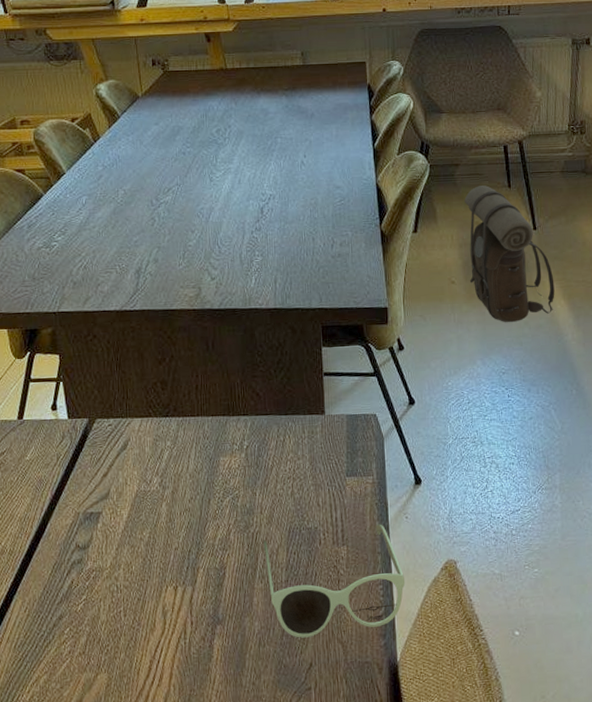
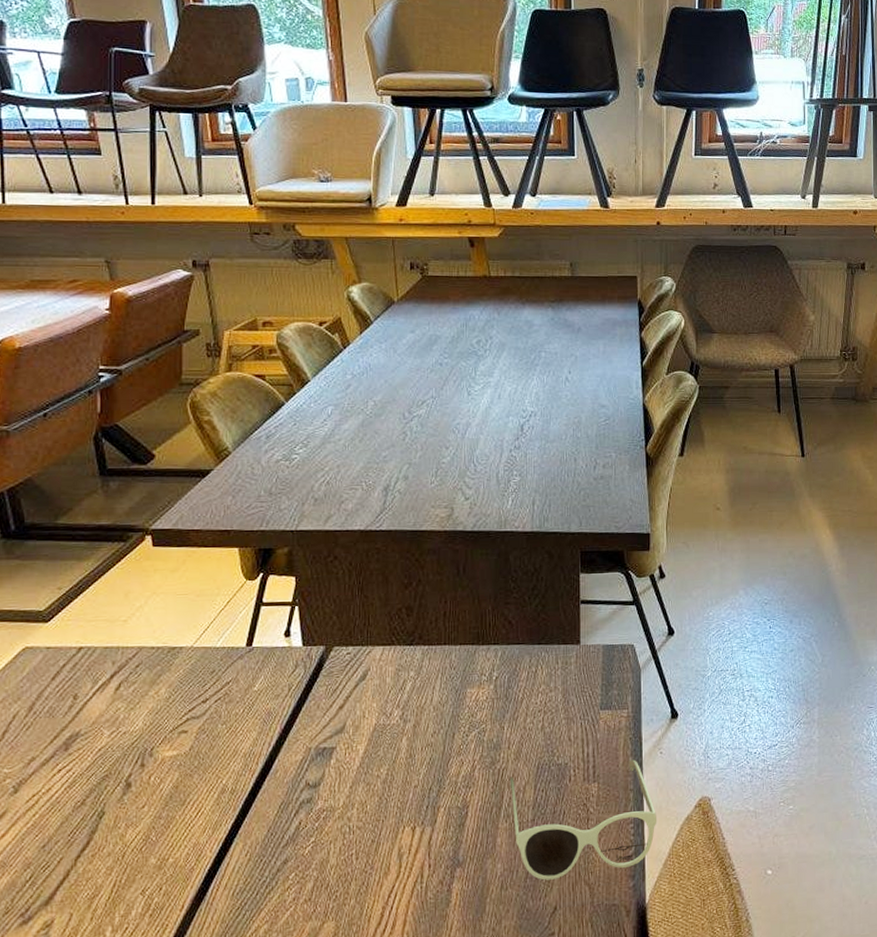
backpack: present [464,185,556,323] -> none [733,410,821,552]

